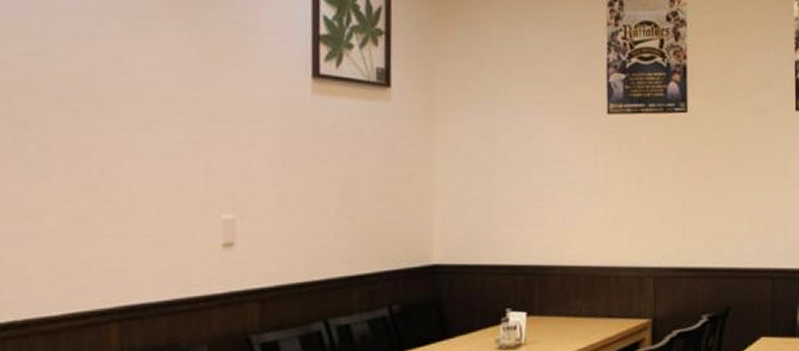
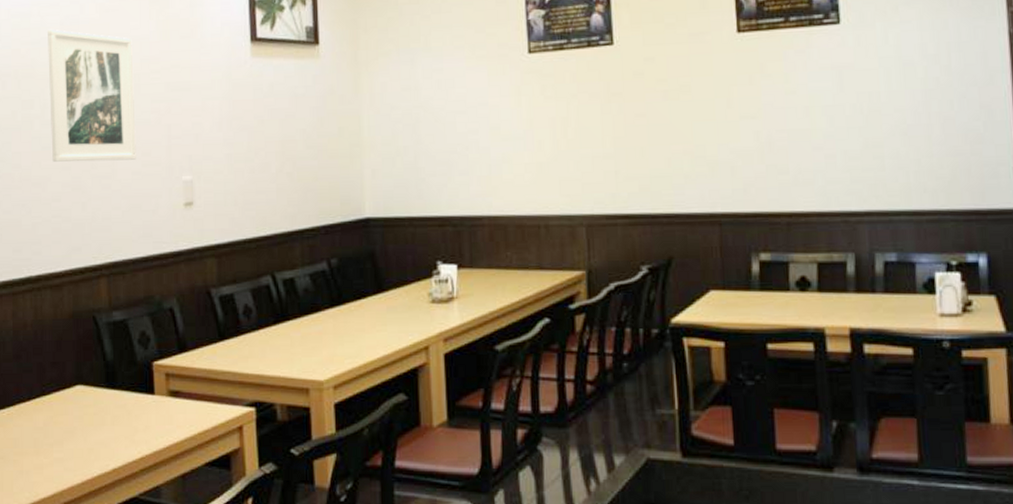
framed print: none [51,41,166,194] -> present [48,29,136,162]

